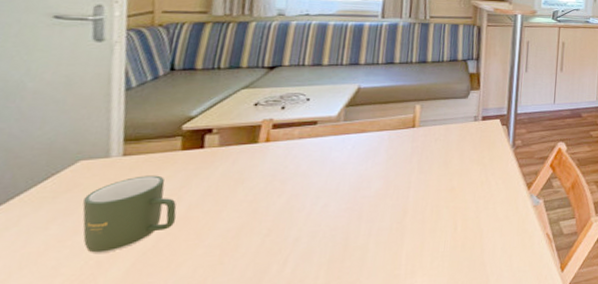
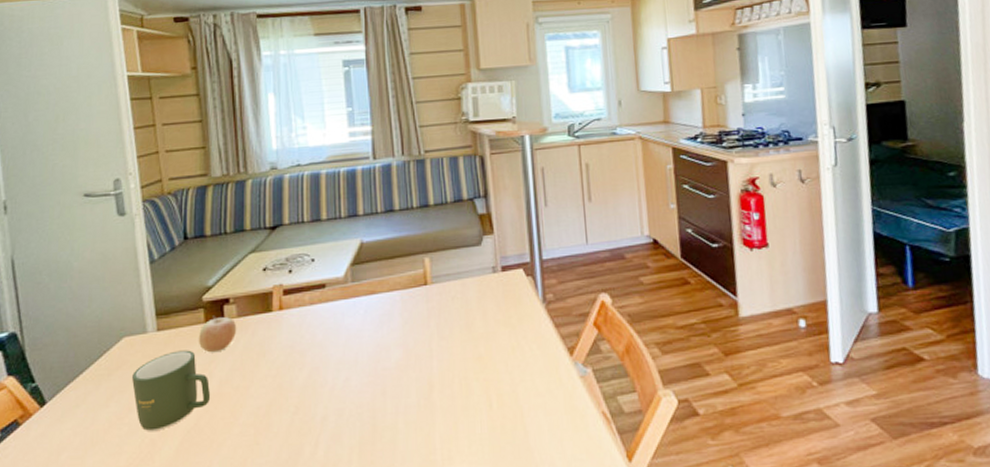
fruit: none [170,143,217,179] -> present [198,315,237,353]

